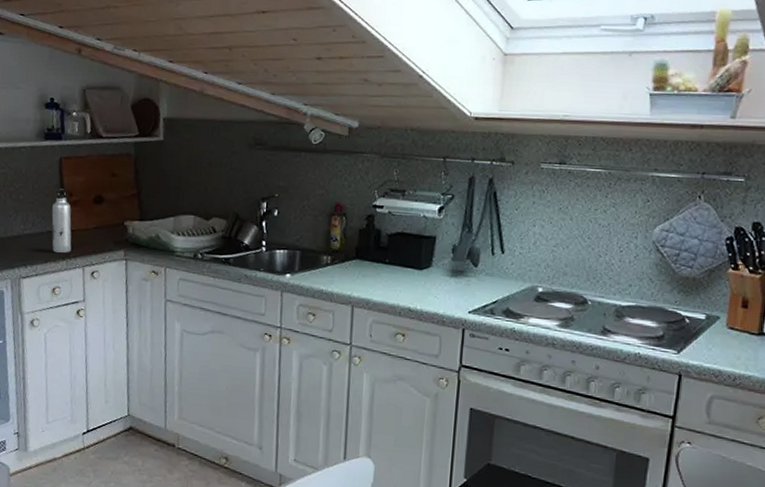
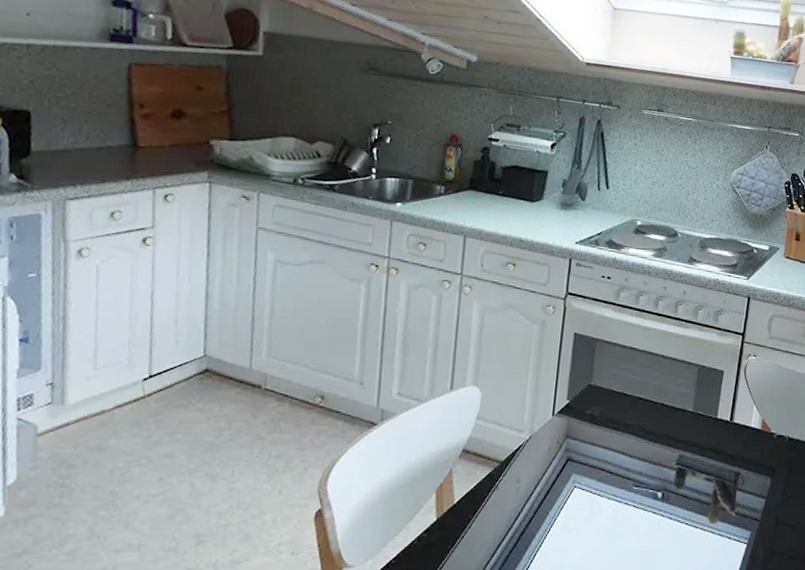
water bottle: present [52,188,72,254] -> none [113,98,142,173]

